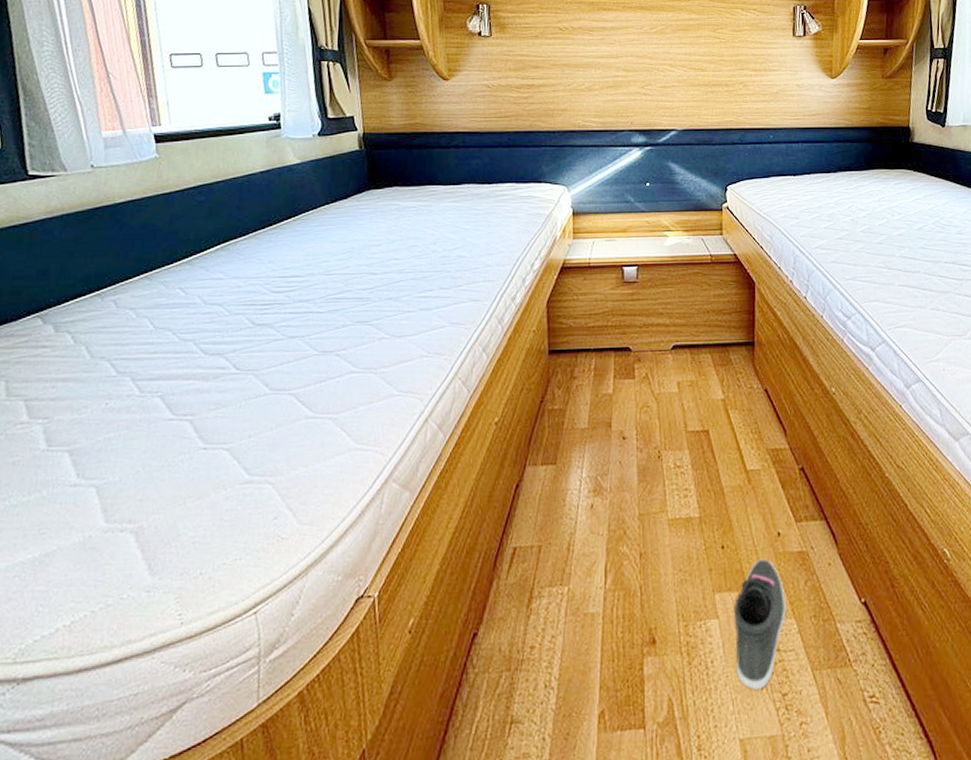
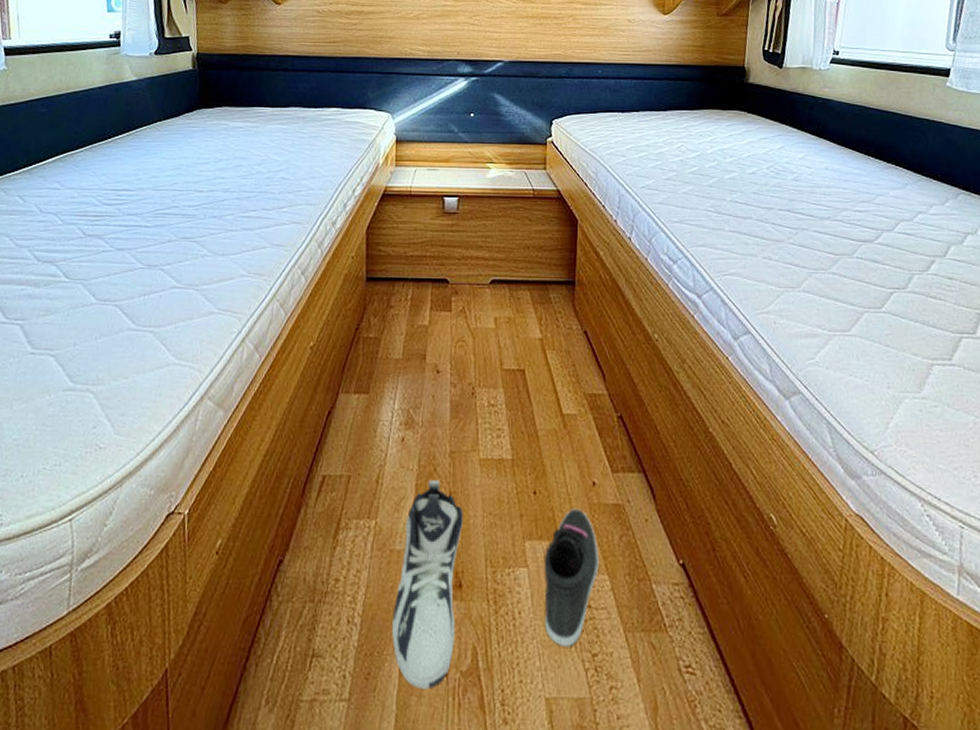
sneaker: none [589,543,654,744] -> present [392,480,463,690]

